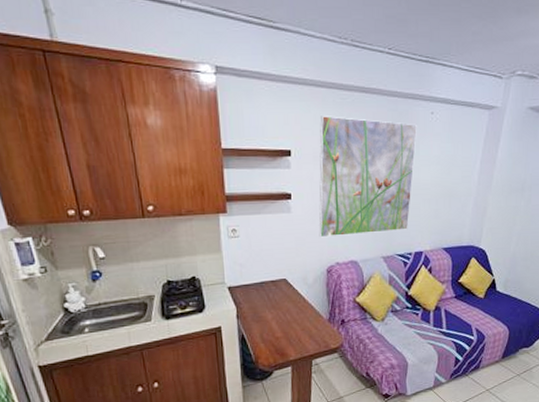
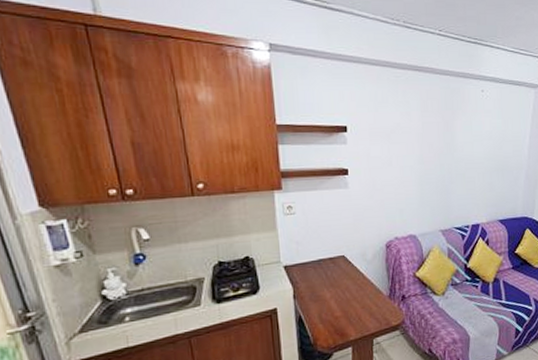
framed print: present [318,116,417,238] -> none [375,93,469,213]

